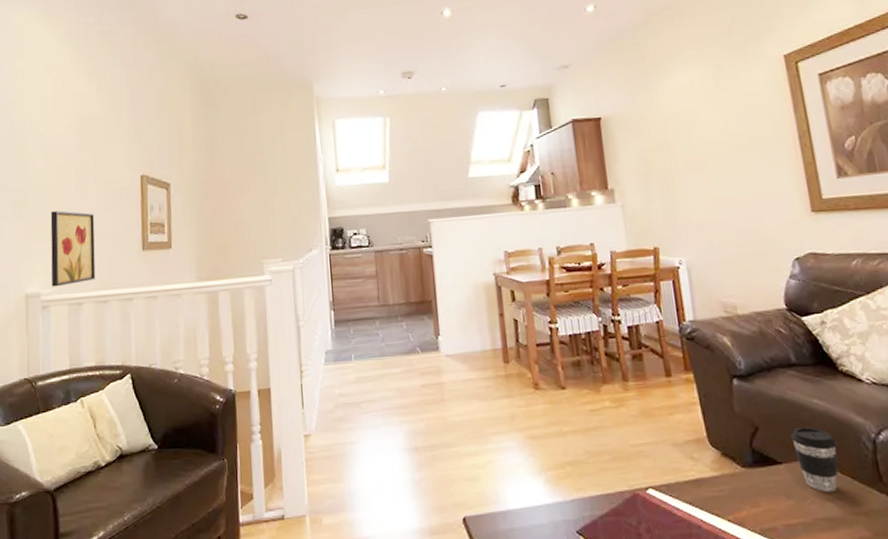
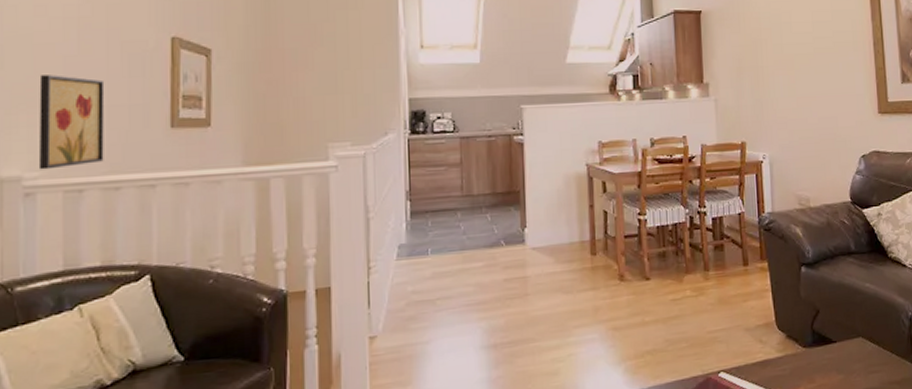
coffee cup: present [790,426,838,493] -> none [845,308,882,366]

